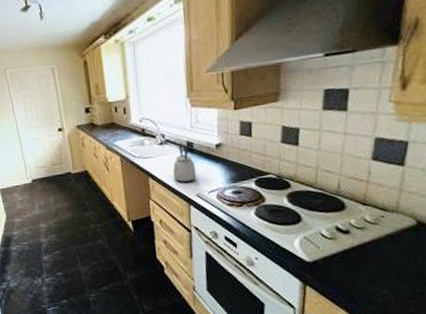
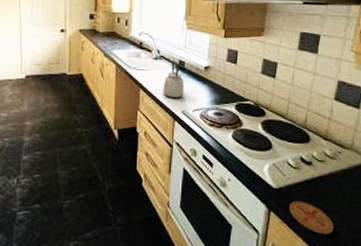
coaster: none [327,272,382,304] -> present [289,201,334,235]

